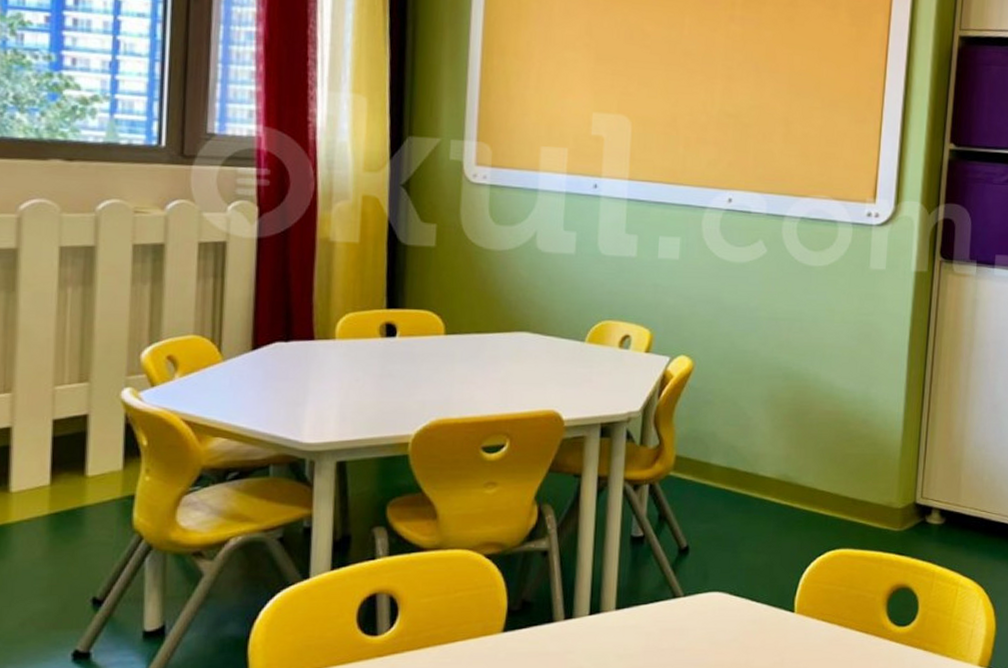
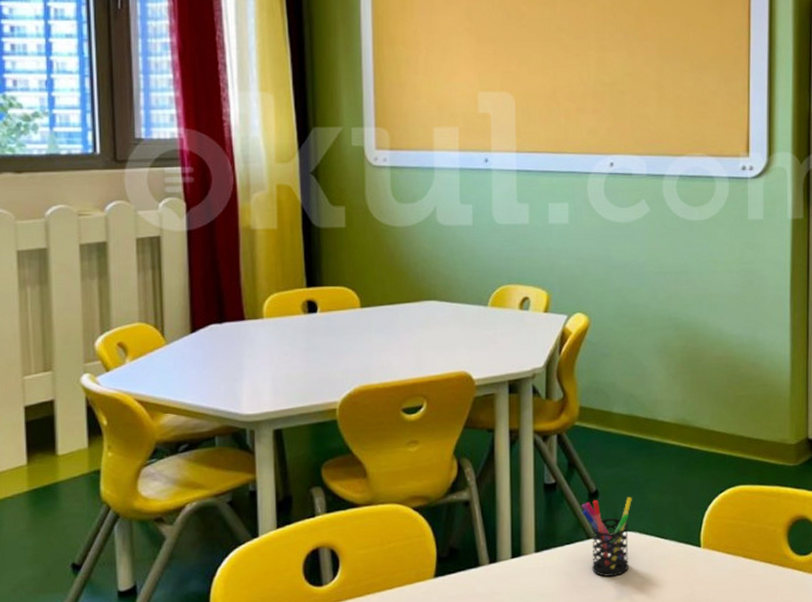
pen holder: none [669,555,725,639] -> present [581,497,632,577]

